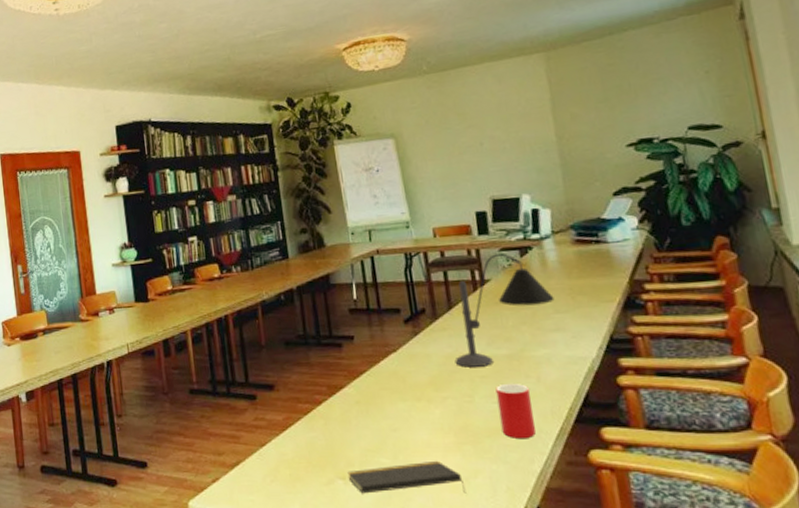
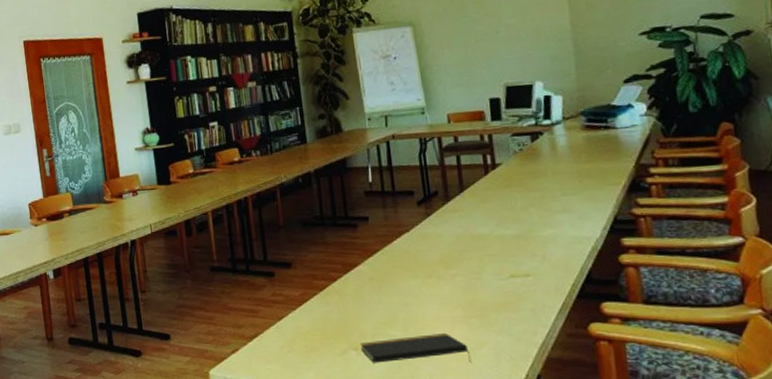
desk lamp: present [454,253,555,367] -> none [464,138,563,247]
cup: present [495,383,536,439] -> none [503,261,540,313]

